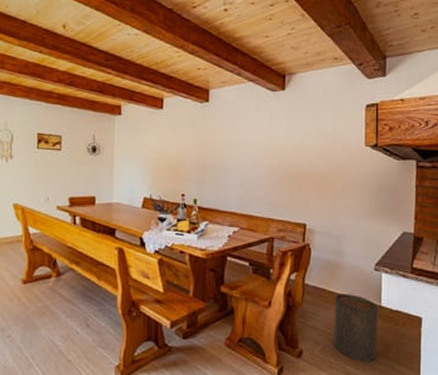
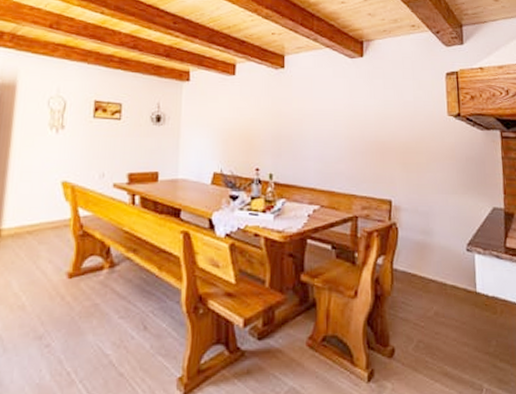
trash can: present [333,293,379,362] -> none [426,278,476,359]

